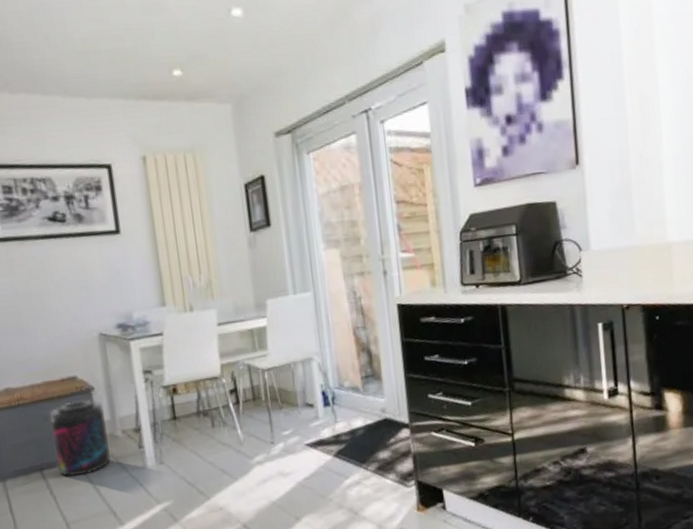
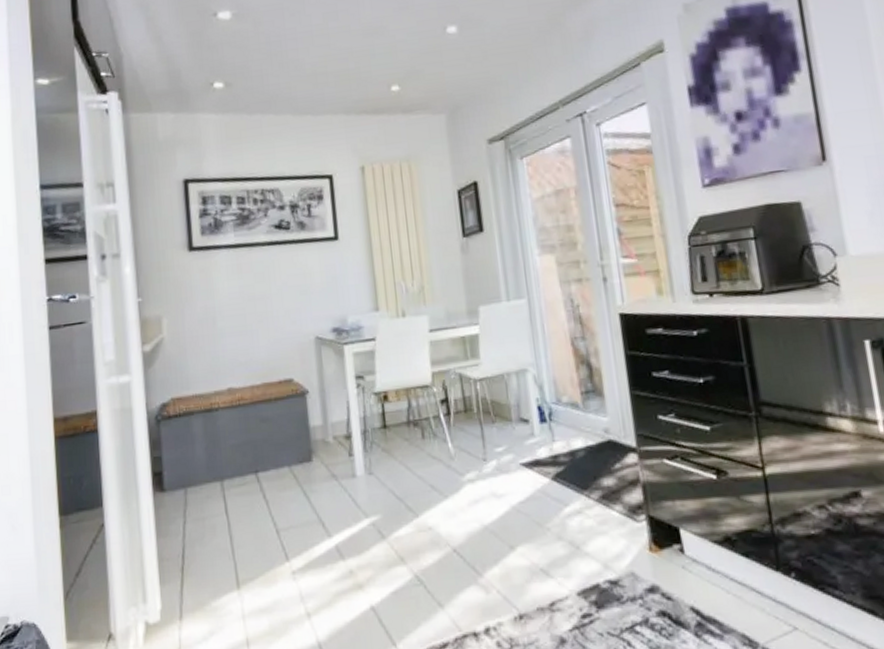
supplement container: present [50,399,111,478] -> none [266,402,321,482]

